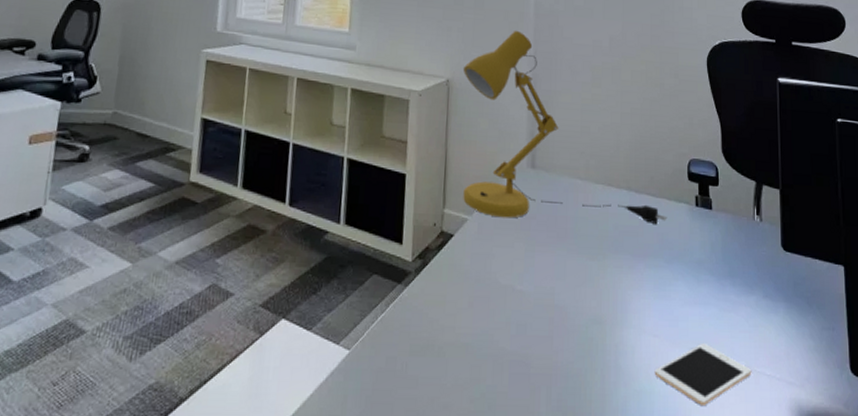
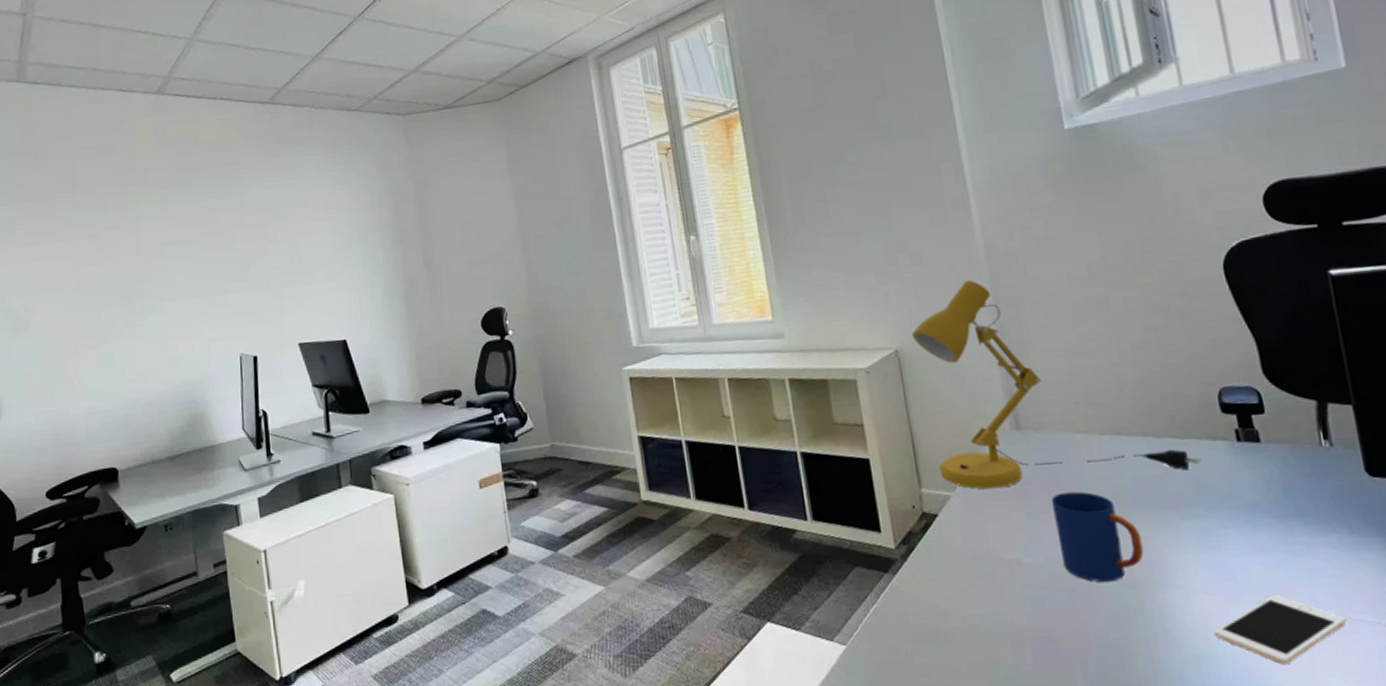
mug: none [547,230,613,317] -> present [1051,491,1144,583]

